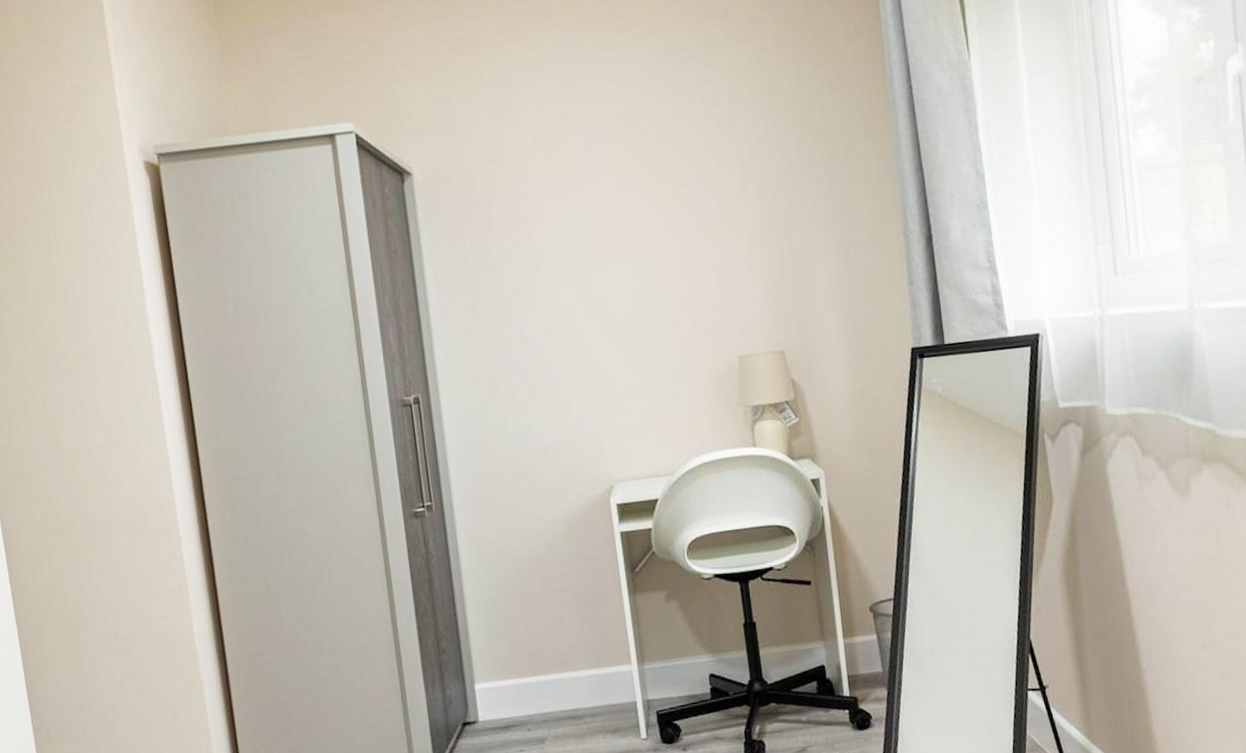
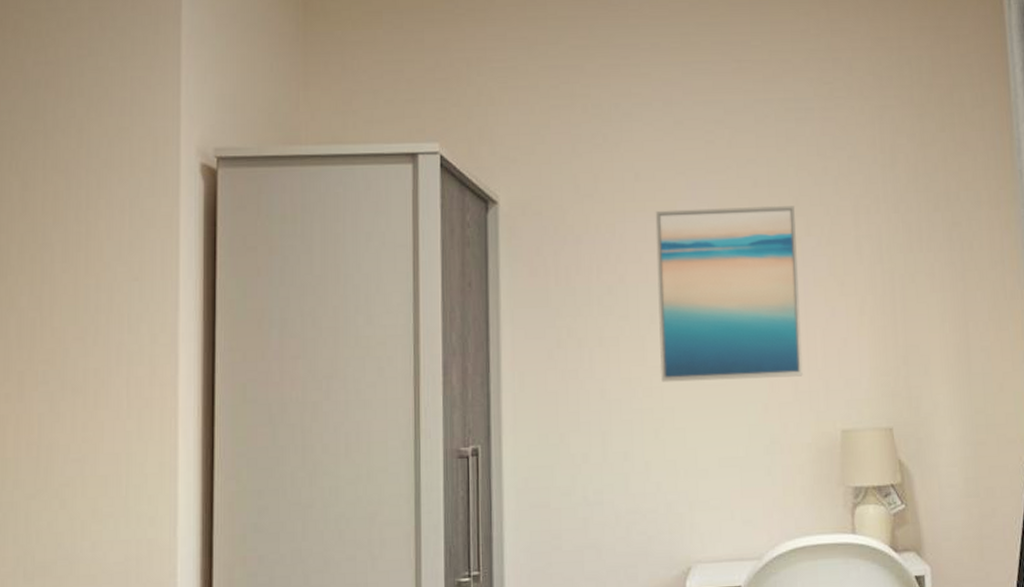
wall art: none [555,153,700,326] -> present [655,206,803,382]

